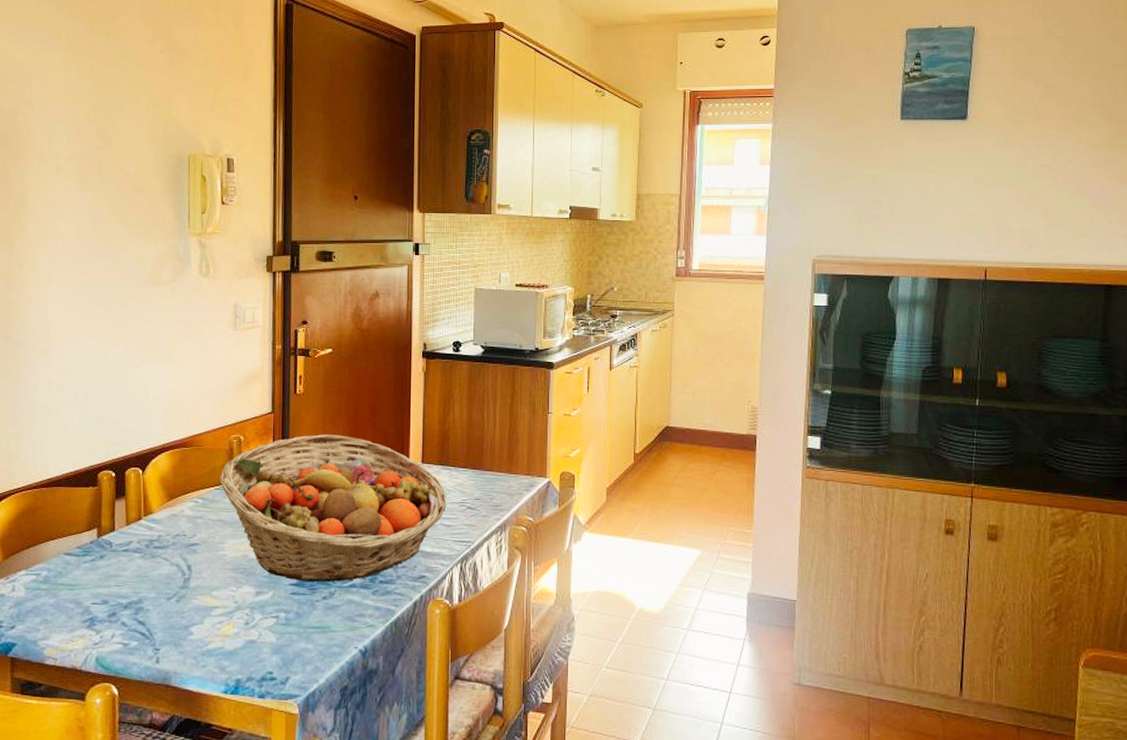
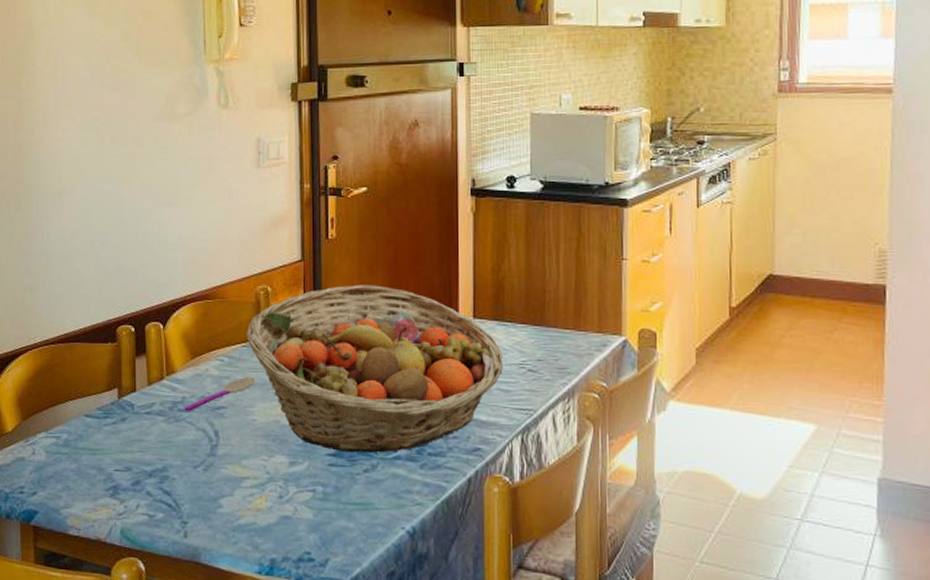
spoon: none [160,516,227,549] -> present [184,376,256,412]

